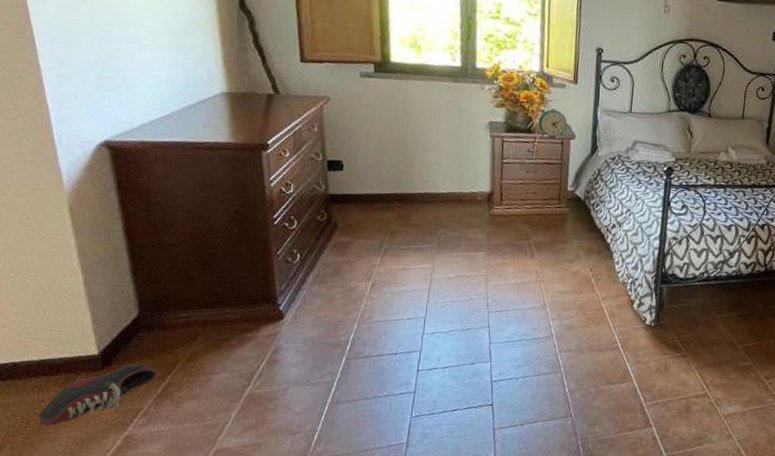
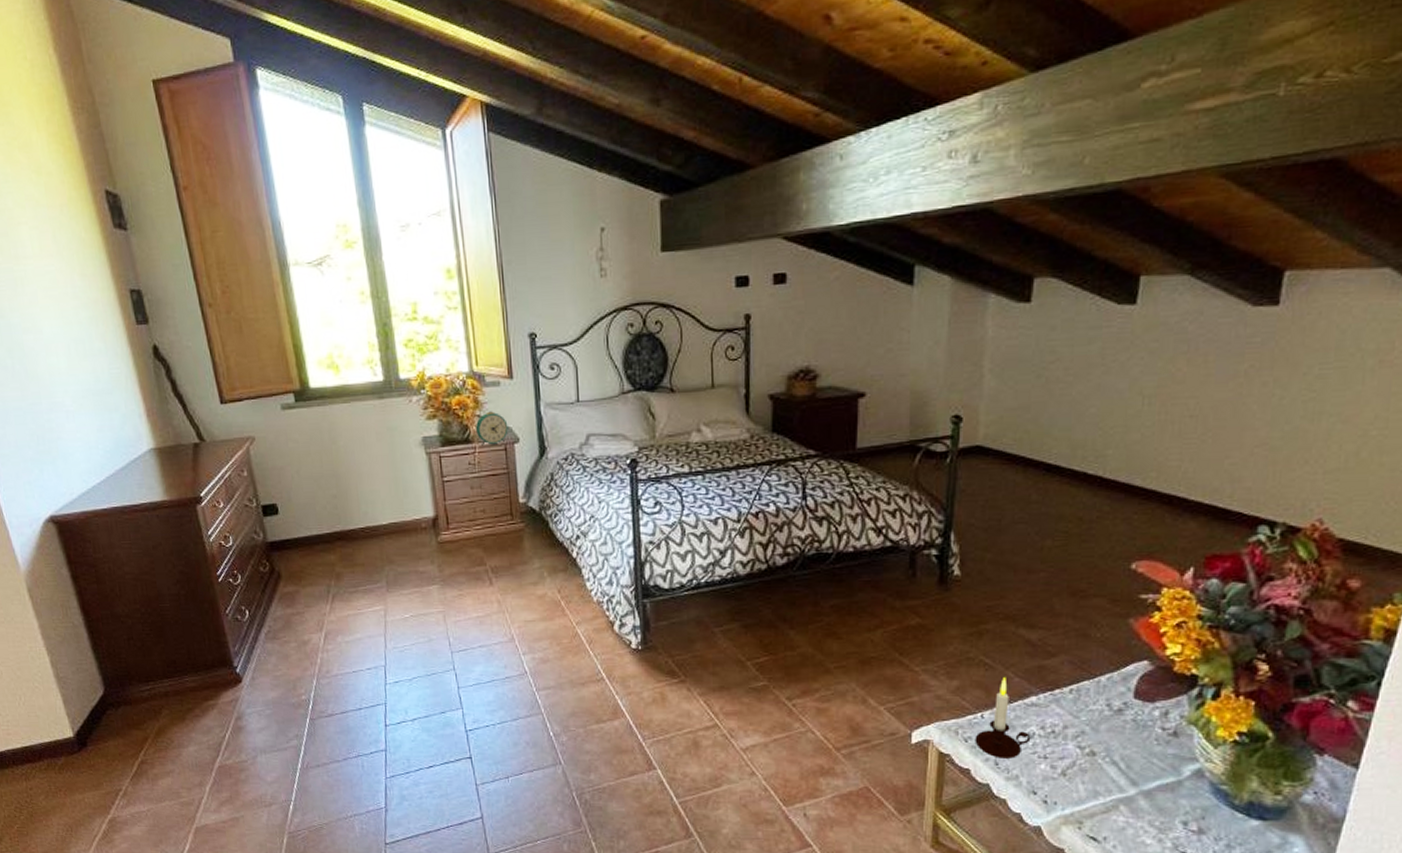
shoe: present [38,363,157,426] -> none [29,743,130,814]

